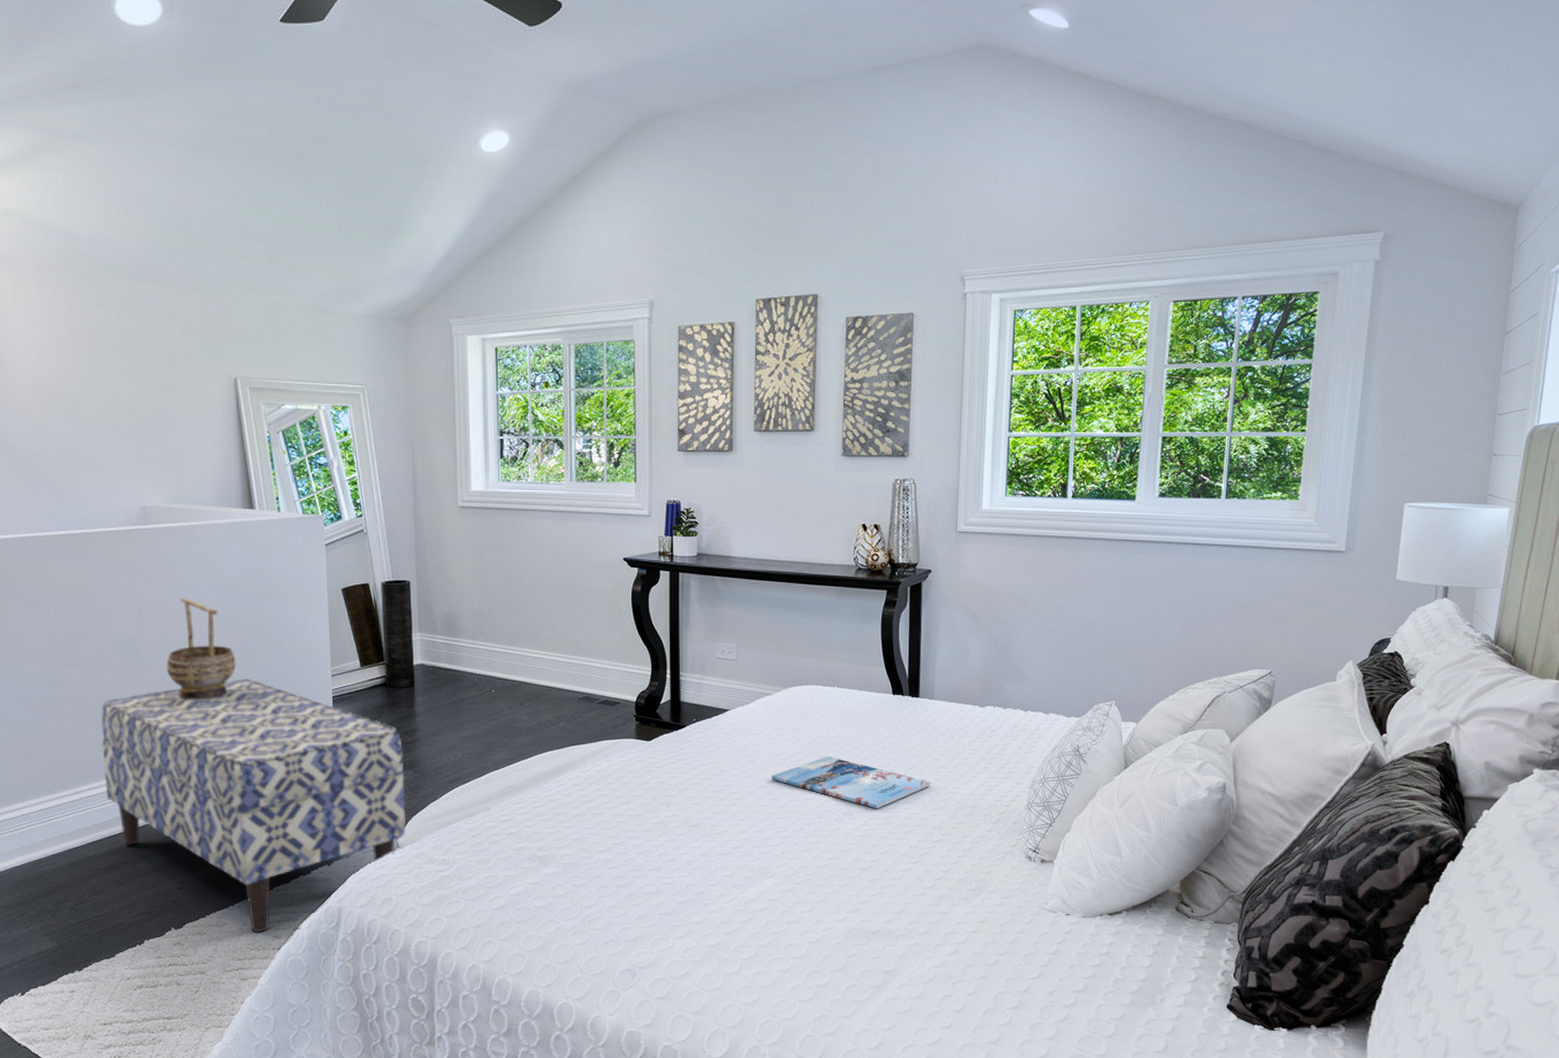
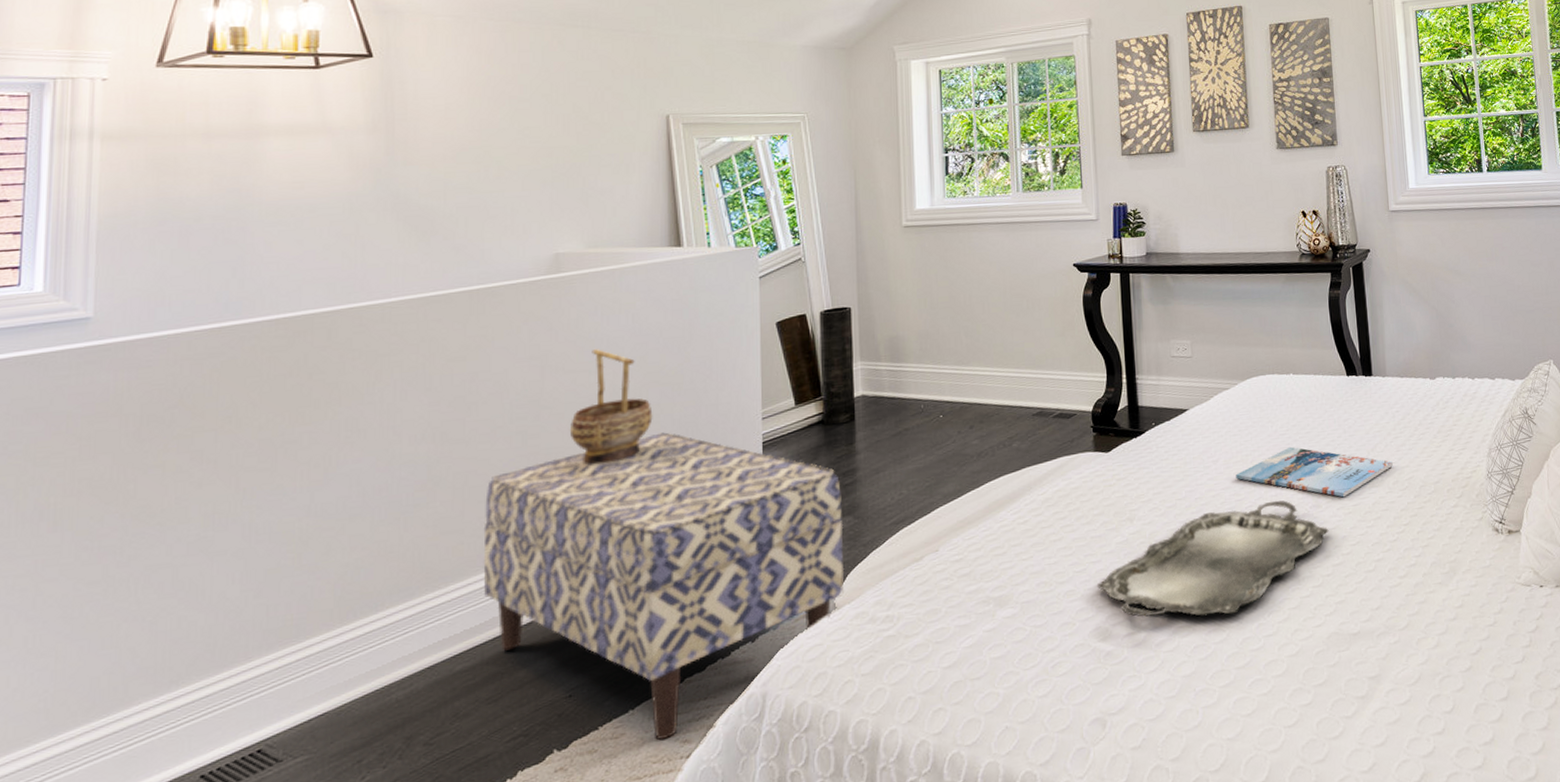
serving tray: none [632,804,859,899] -> present [1096,500,1329,617]

